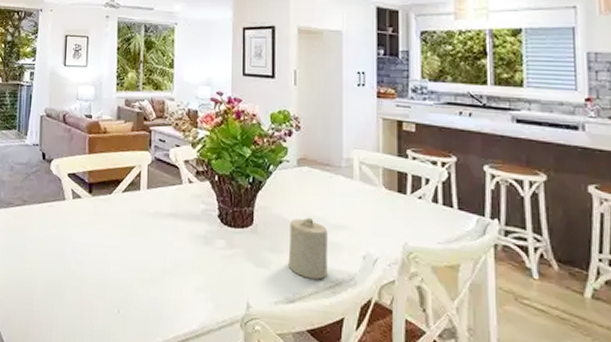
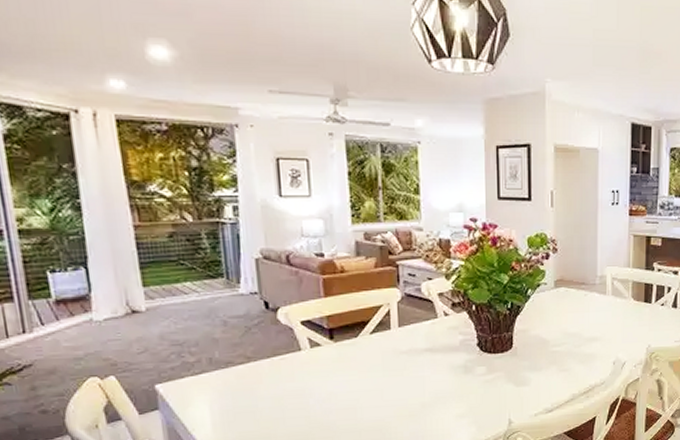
candle: present [288,217,328,280] -> none [547,334,583,389]

